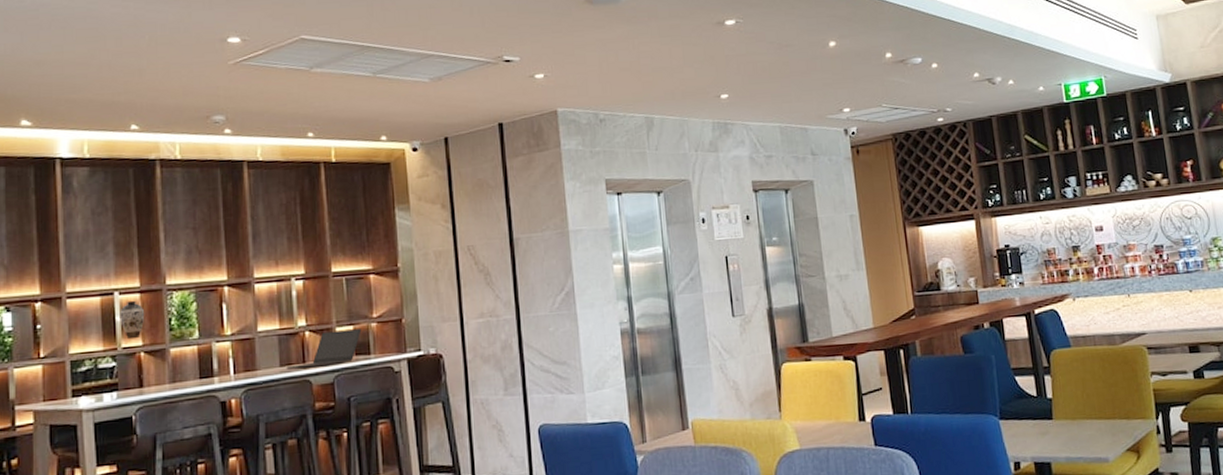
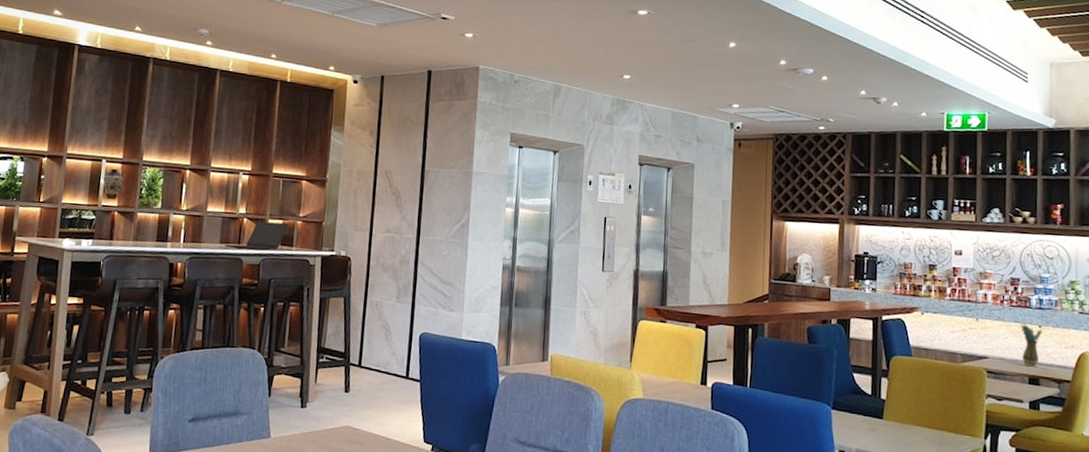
vase: none [1171,289,1195,335] -> present [1021,322,1042,367]

